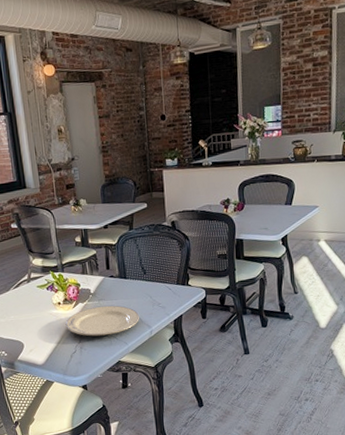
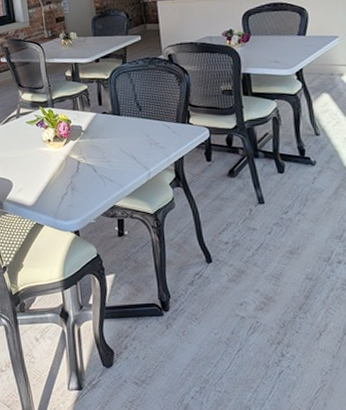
plate: present [65,305,139,337] -> none [55,144,136,177]

